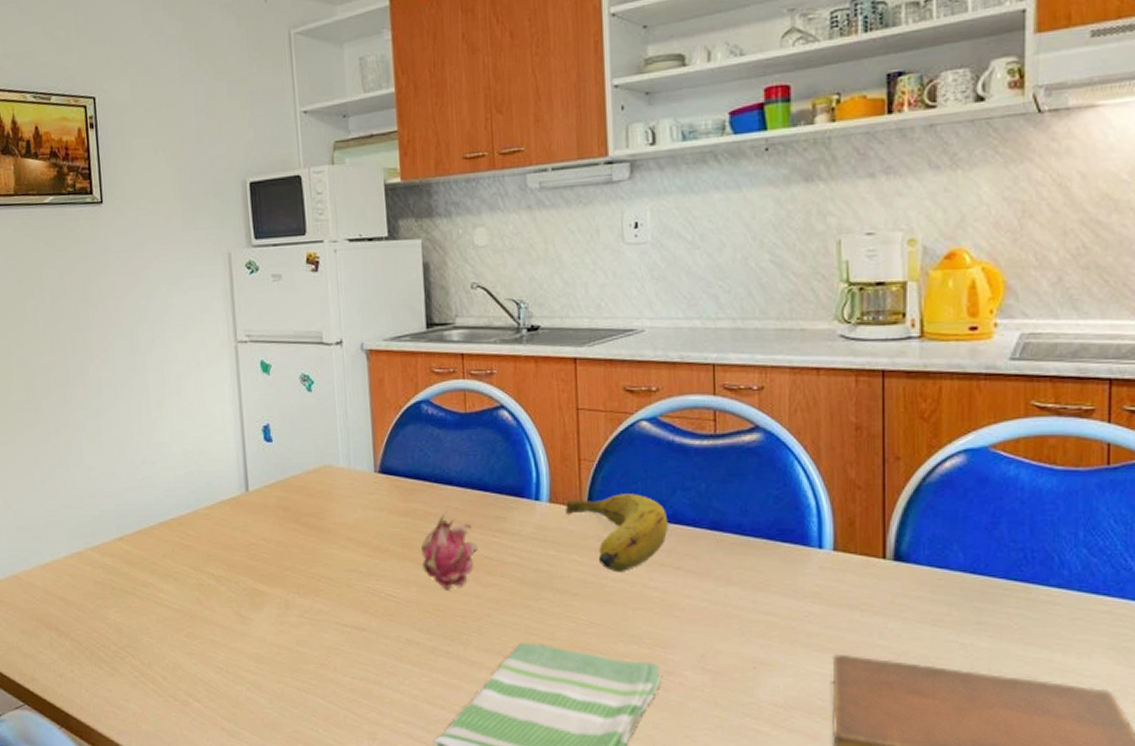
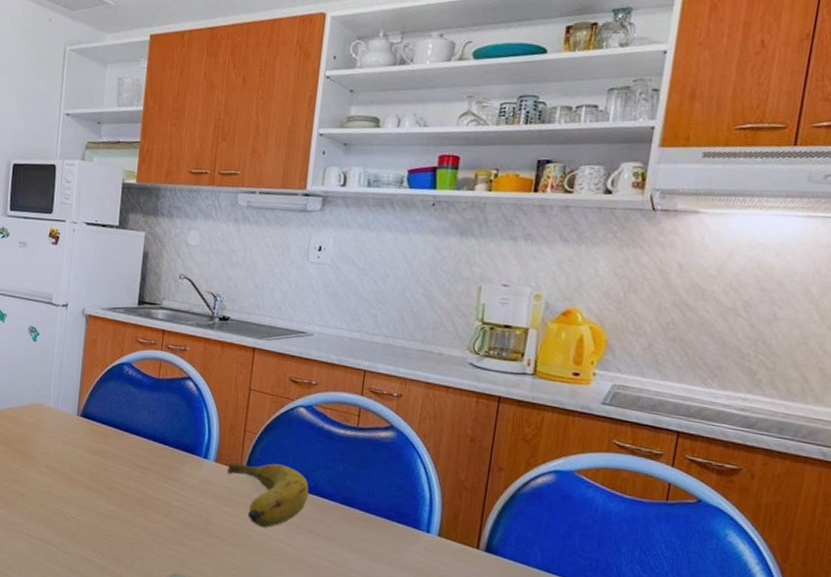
fruit: present [421,512,478,590] -> none [103,456,152,521]

